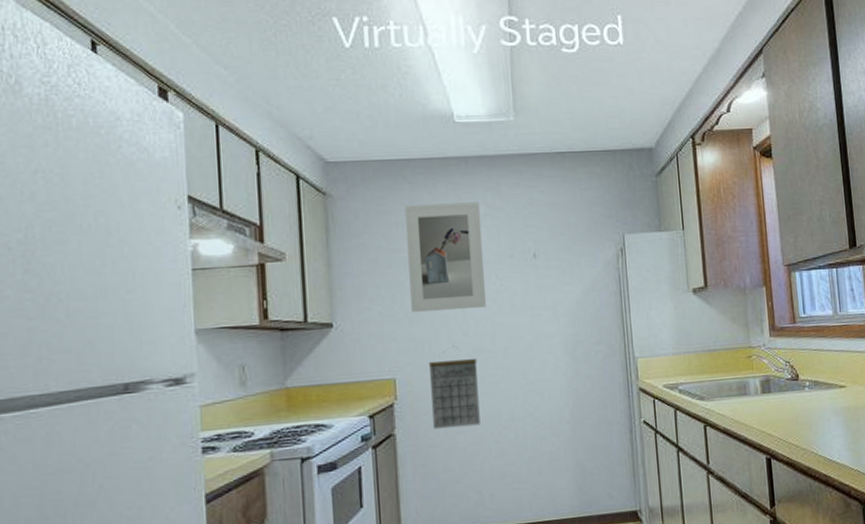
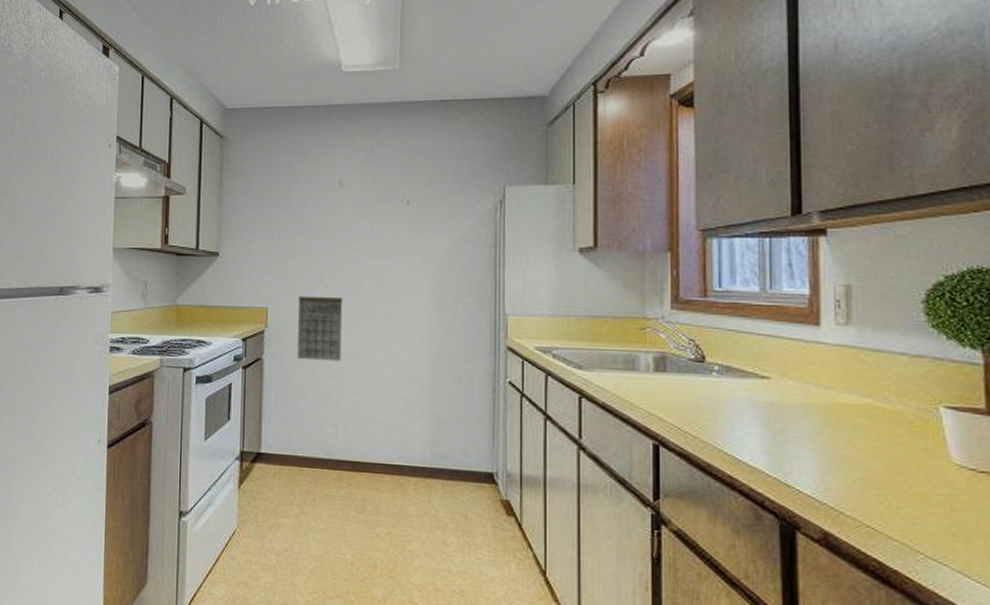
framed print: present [405,202,487,312] -> none [286,148,359,249]

